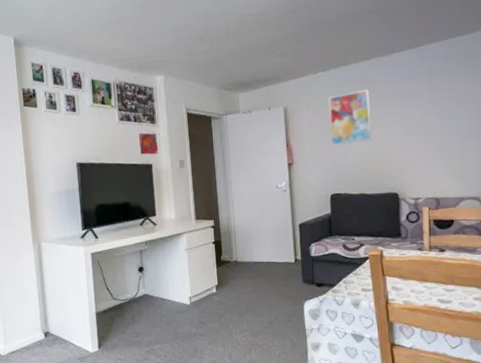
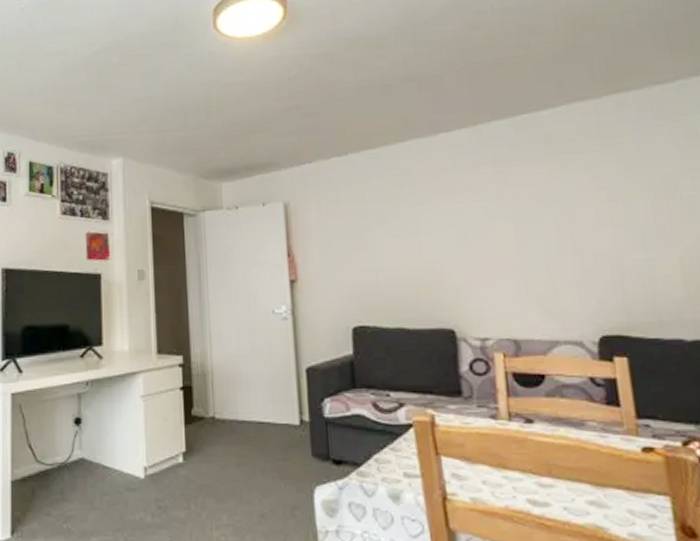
wall art: present [328,89,372,146] -> none [347,181,412,258]

